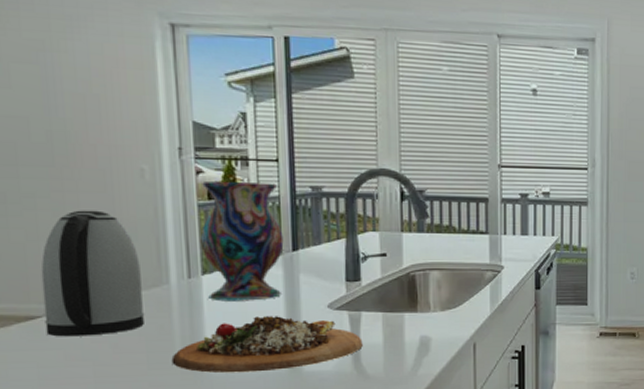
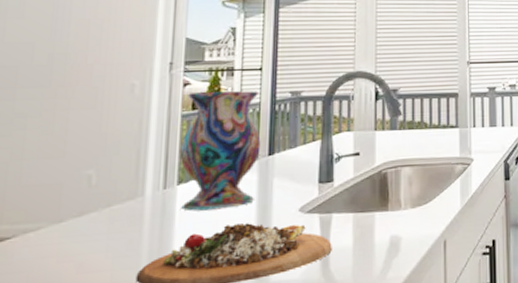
kettle: present [41,210,145,337] -> none [12,126,118,259]

